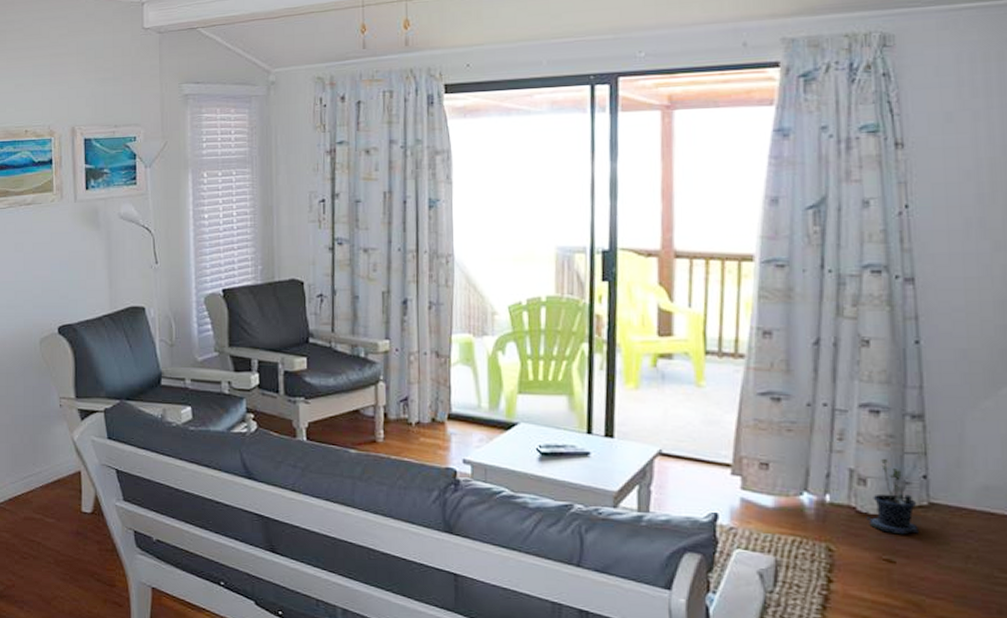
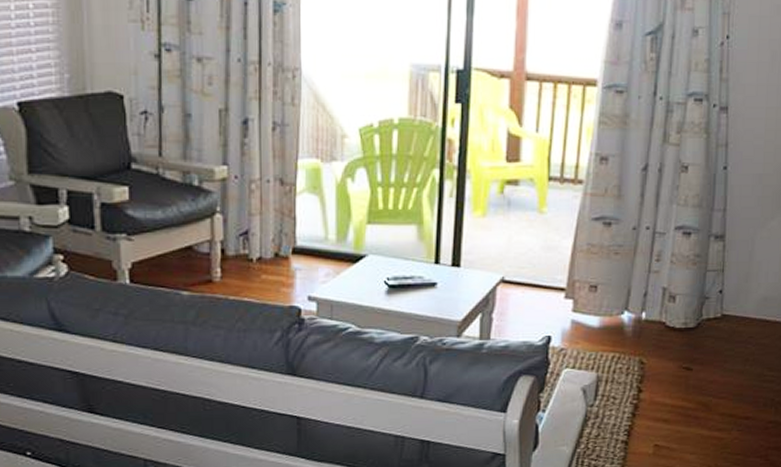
potted plant: present [867,458,919,535] -> none [673,276,713,345]

